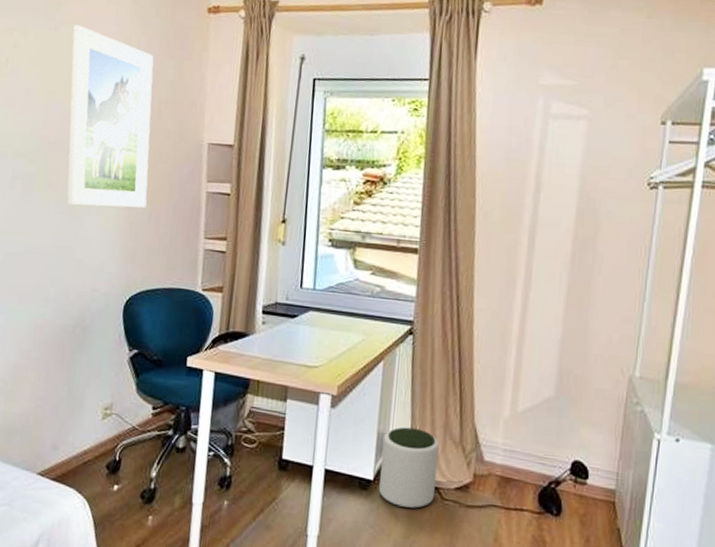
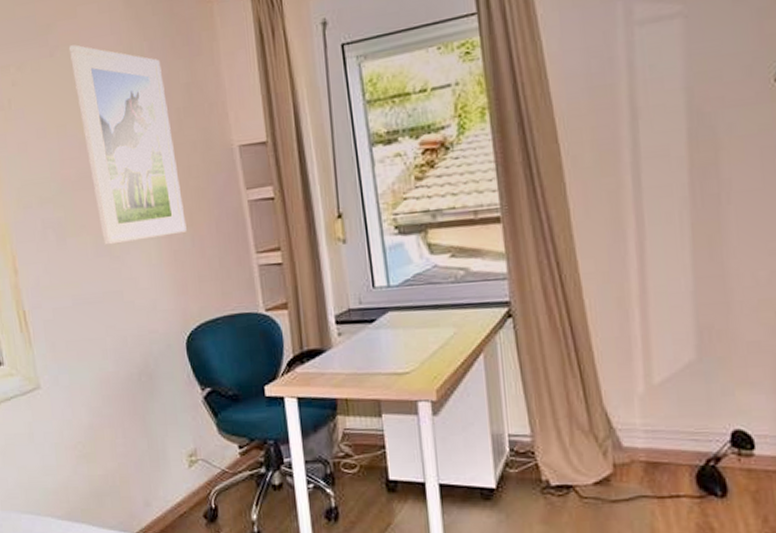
plant pot: present [379,427,440,509] -> none [498,422,571,513]

